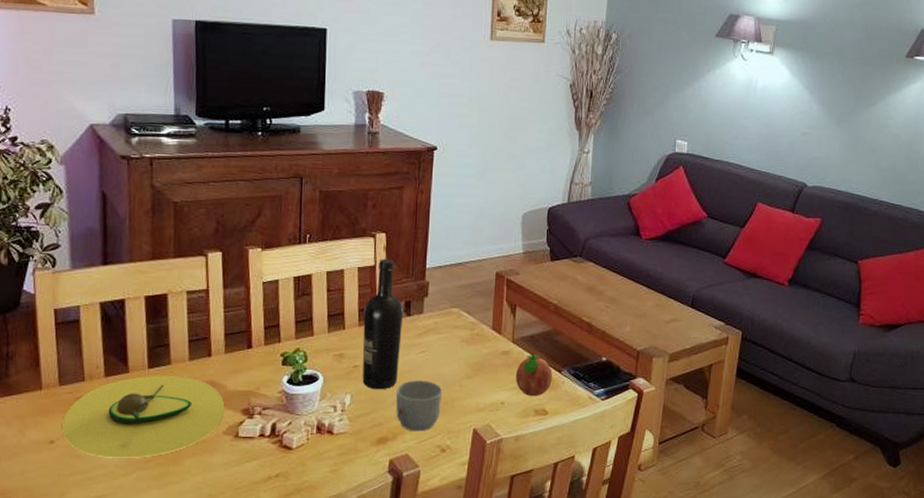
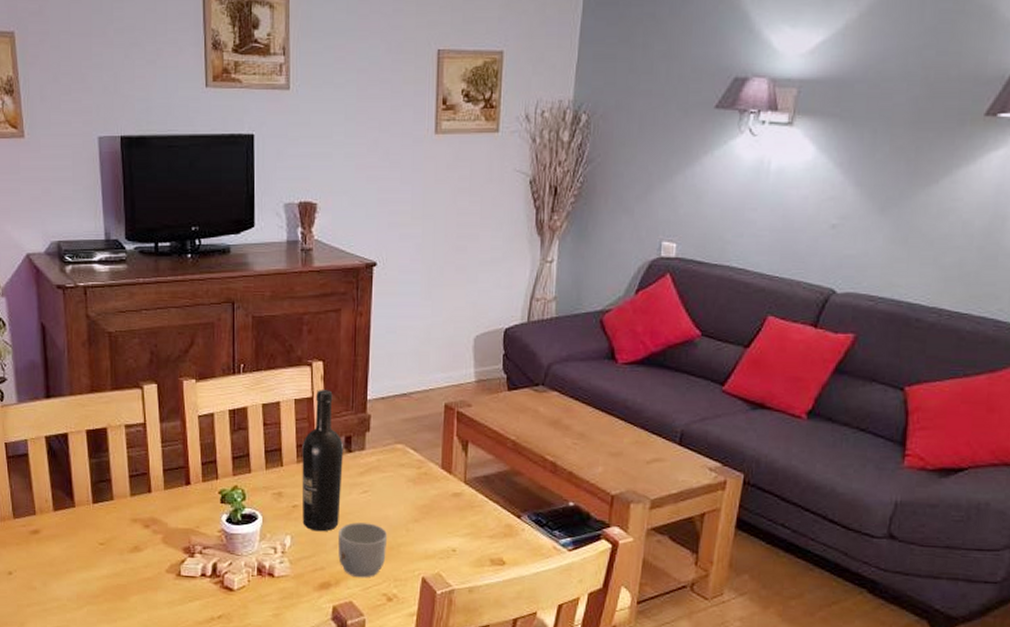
avocado: present [62,375,225,458] -> none [19,510,167,593]
fruit: present [515,354,552,397] -> none [468,496,510,545]

